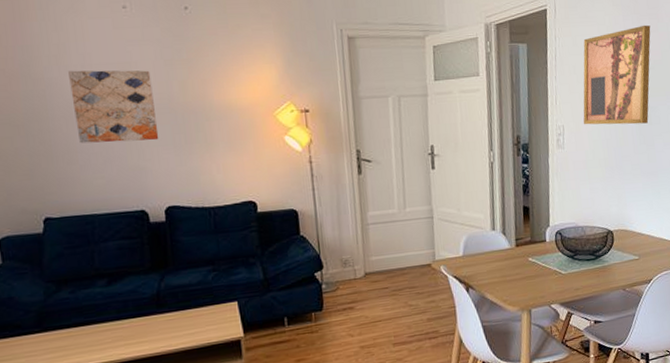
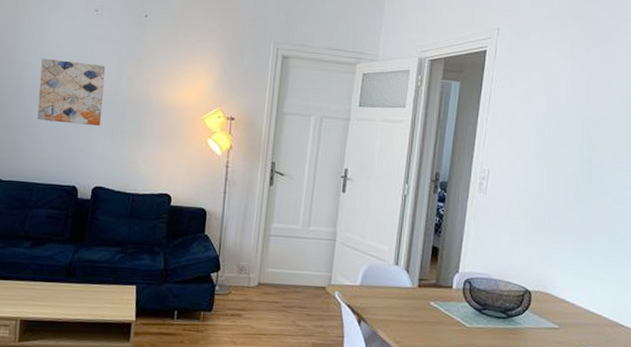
wall art: present [583,25,651,125] -> none [511,77,602,181]

